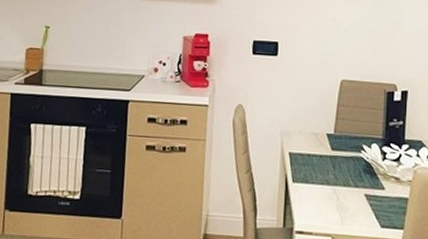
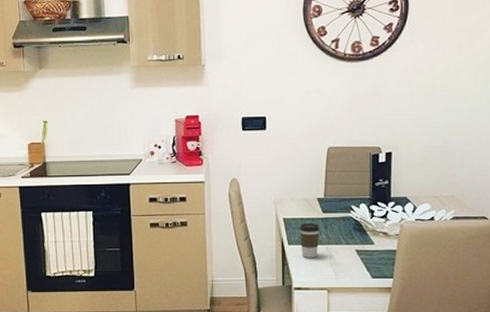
coffee cup: none [305,159,328,199] -> present [299,222,320,258]

